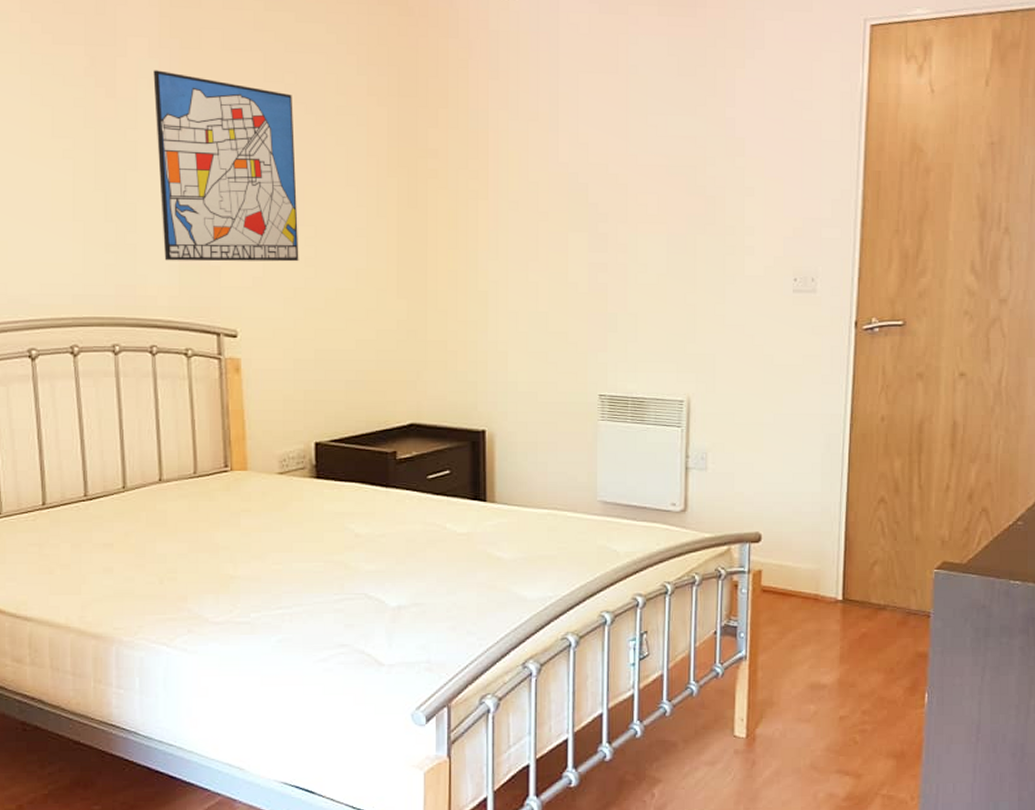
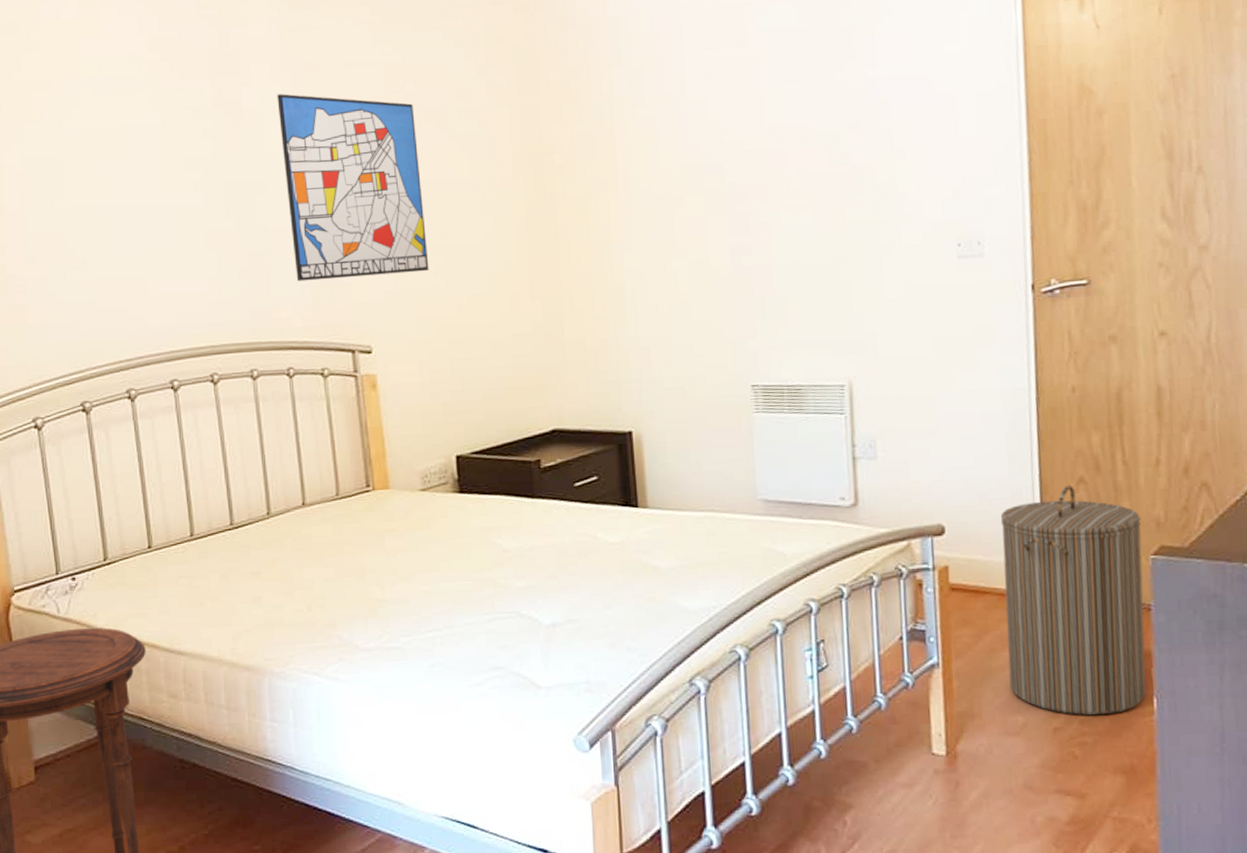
laundry hamper: none [806,504,929,707] -> present [1000,486,1147,716]

